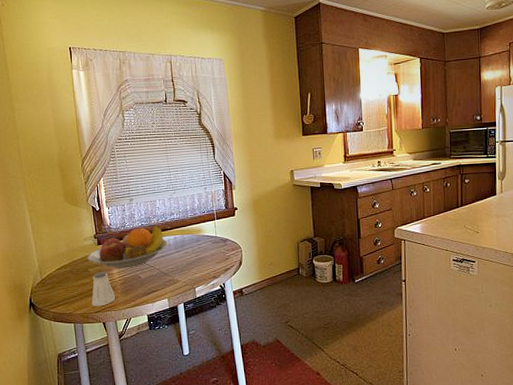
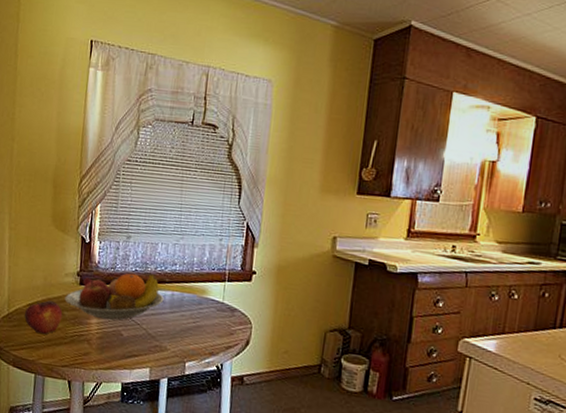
fruit: none [56,262,88,291] -> present [24,300,63,335]
saltshaker: present [91,272,115,307] -> none [59,318,88,361]

